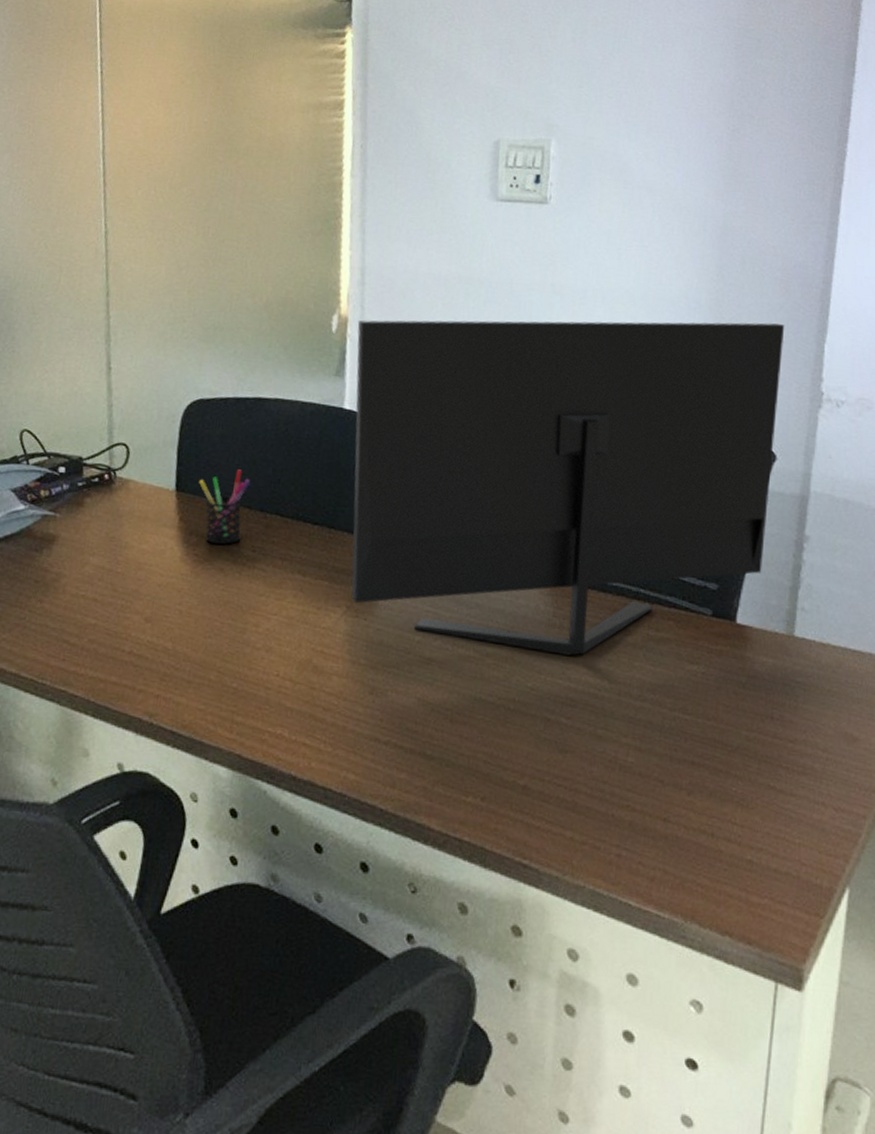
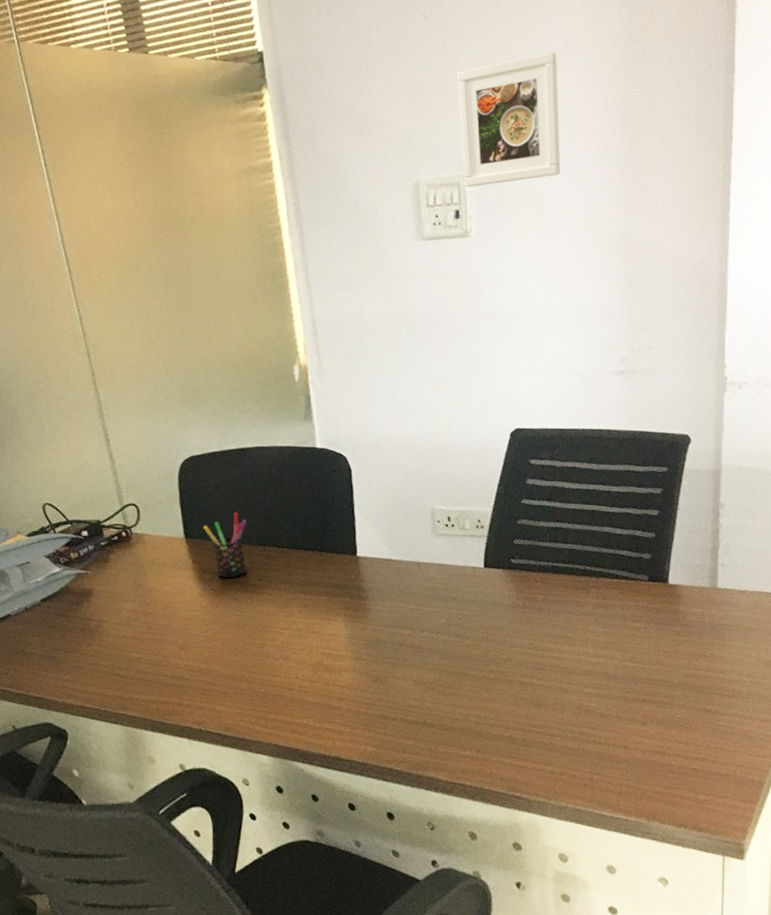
monitor: present [351,319,785,656] -> none [316,321,690,629]
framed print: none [549,29,665,154] -> present [456,52,561,187]

